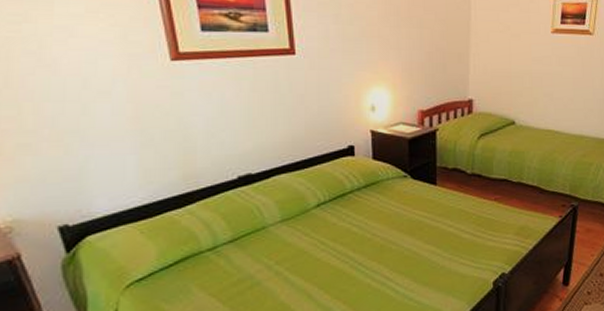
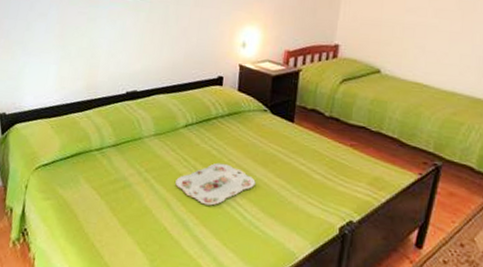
serving tray: none [314,239,404,288] -> present [175,162,256,206]

